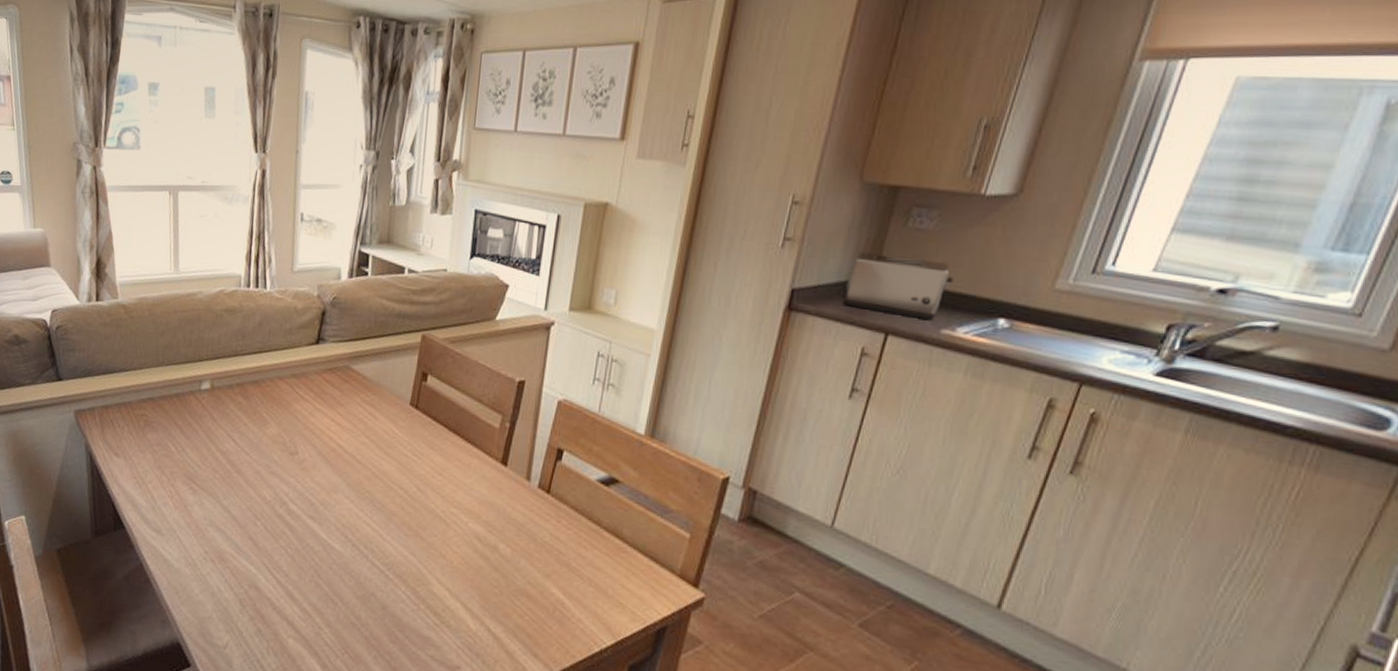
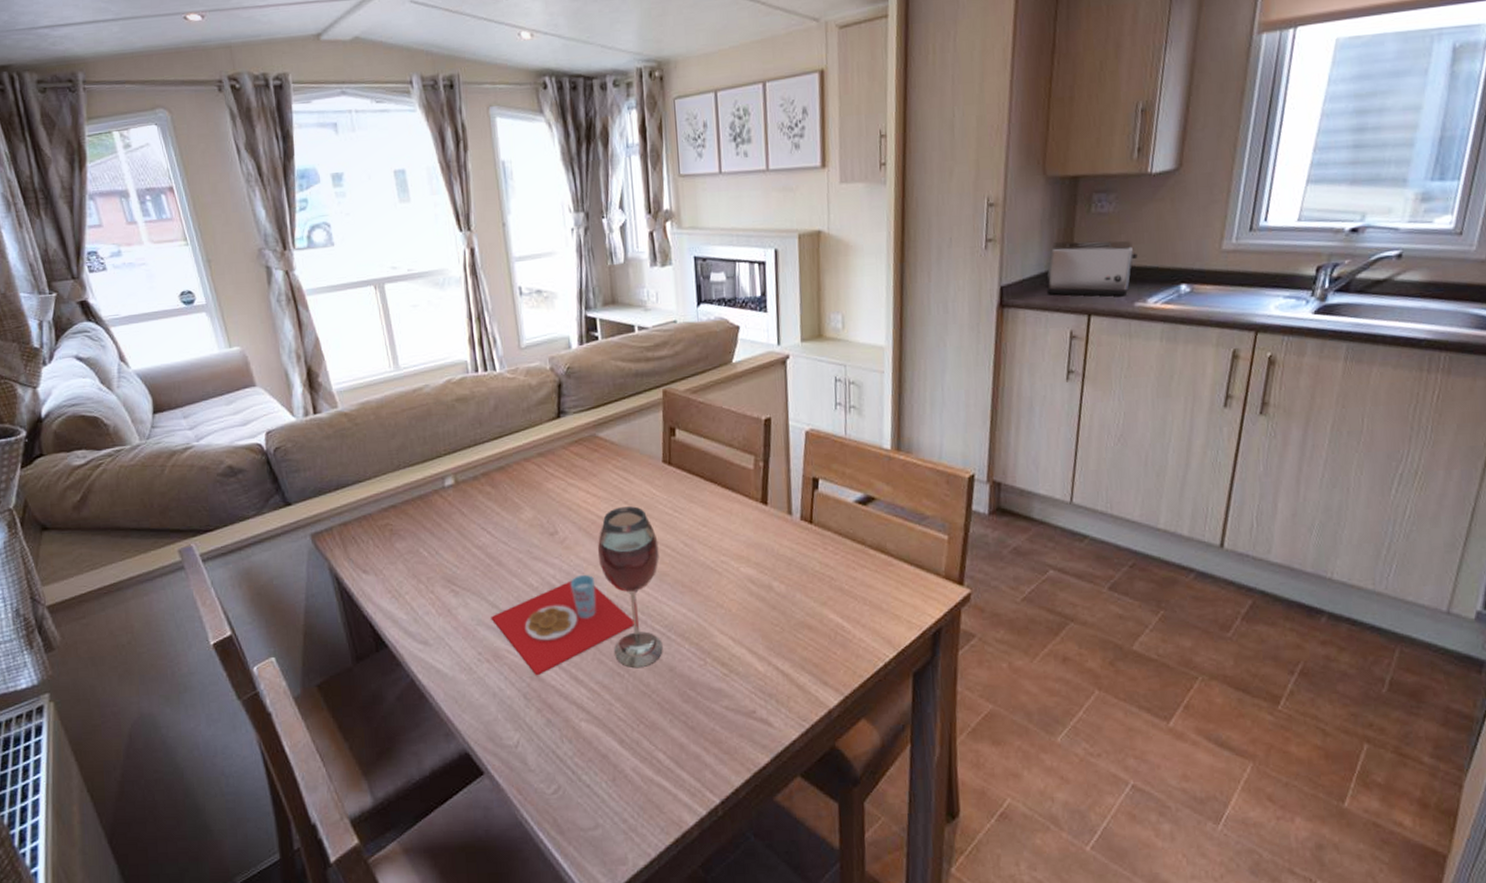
place setting: none [222,498,356,585] -> present [491,574,634,675]
wineglass: none [332,440,393,600] -> present [597,506,663,668]

